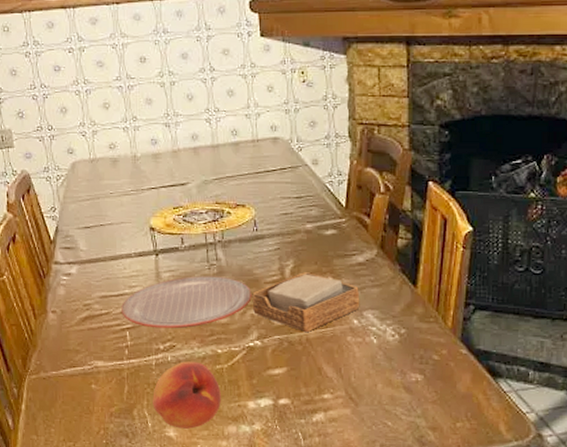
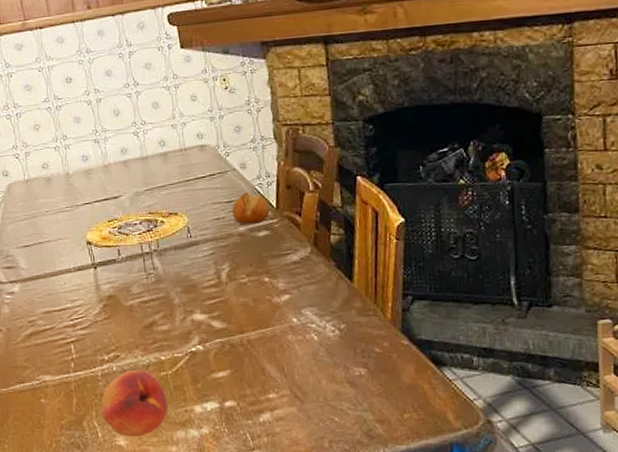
plate: present [121,276,252,329] -> none [64,284,191,340]
napkin holder: present [252,272,360,333] -> none [190,274,298,335]
bread roll: none [300,189,338,222] -> present [231,192,269,224]

